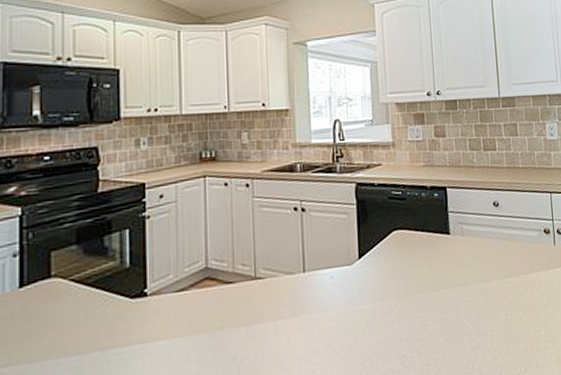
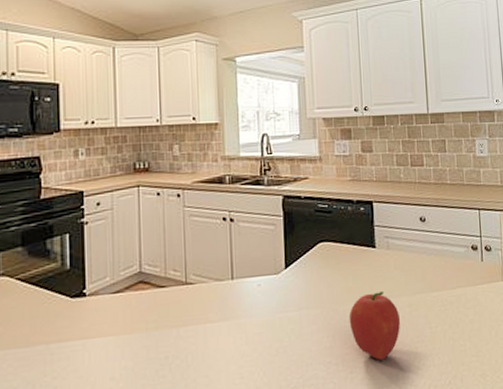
fruit: none [424,278,476,351] -> present [349,290,401,360]

